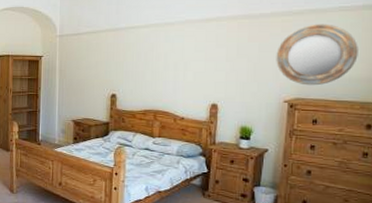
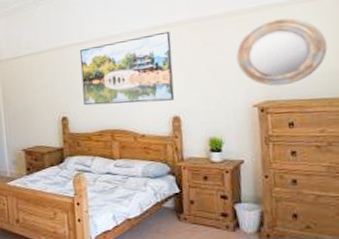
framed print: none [133,24,220,89] -> present [79,31,175,106]

